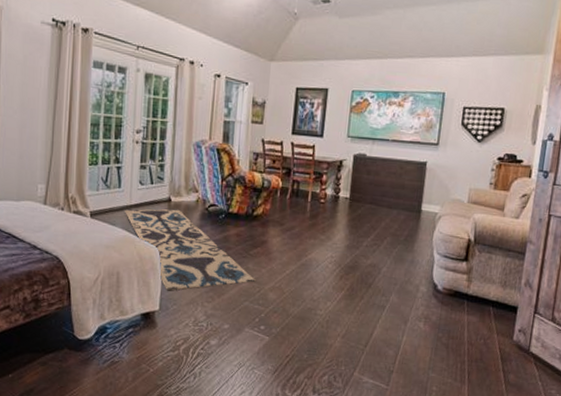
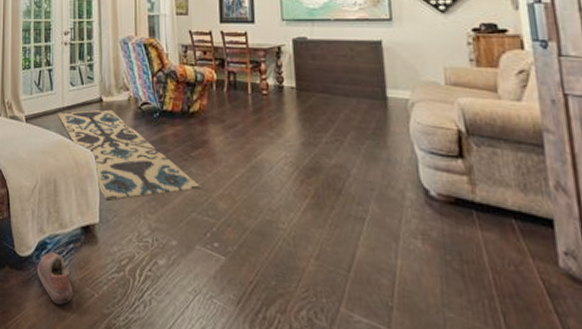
shoe: none [96,336,130,379] -> present [38,252,73,305]

